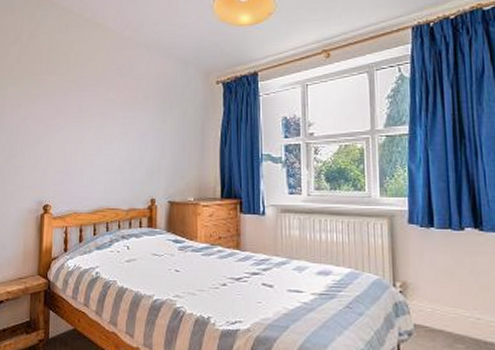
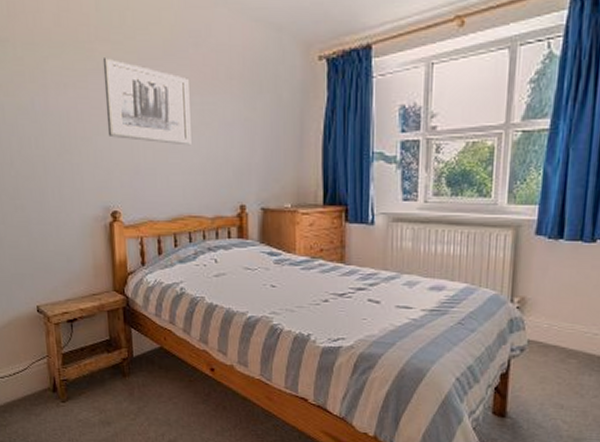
wall art: none [47,85,114,151] -> present [102,58,191,146]

